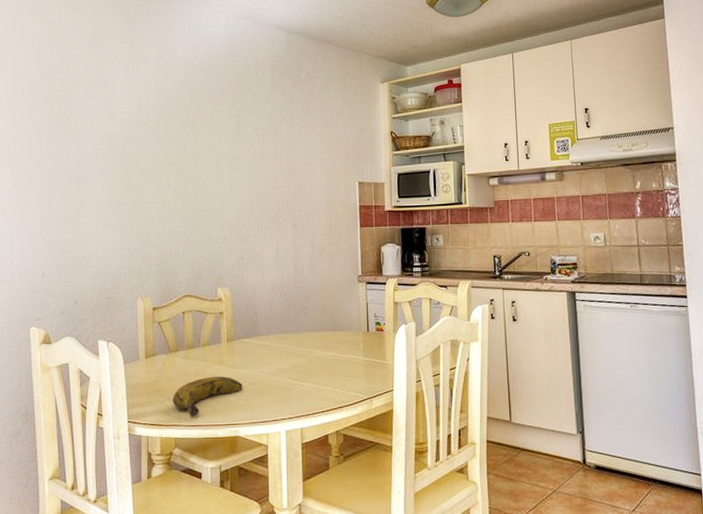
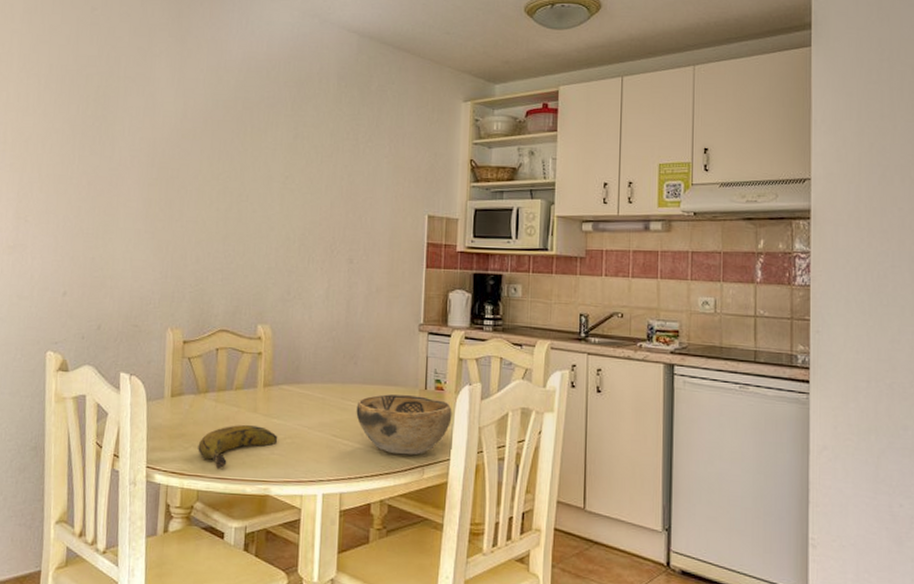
decorative bowl: none [309,338,392,390] -> present [356,394,452,455]

